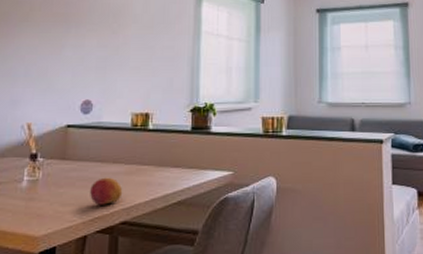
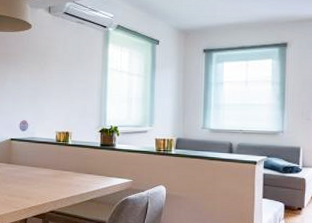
fruit: present [90,177,123,205] -> none [28,178,51,198]

